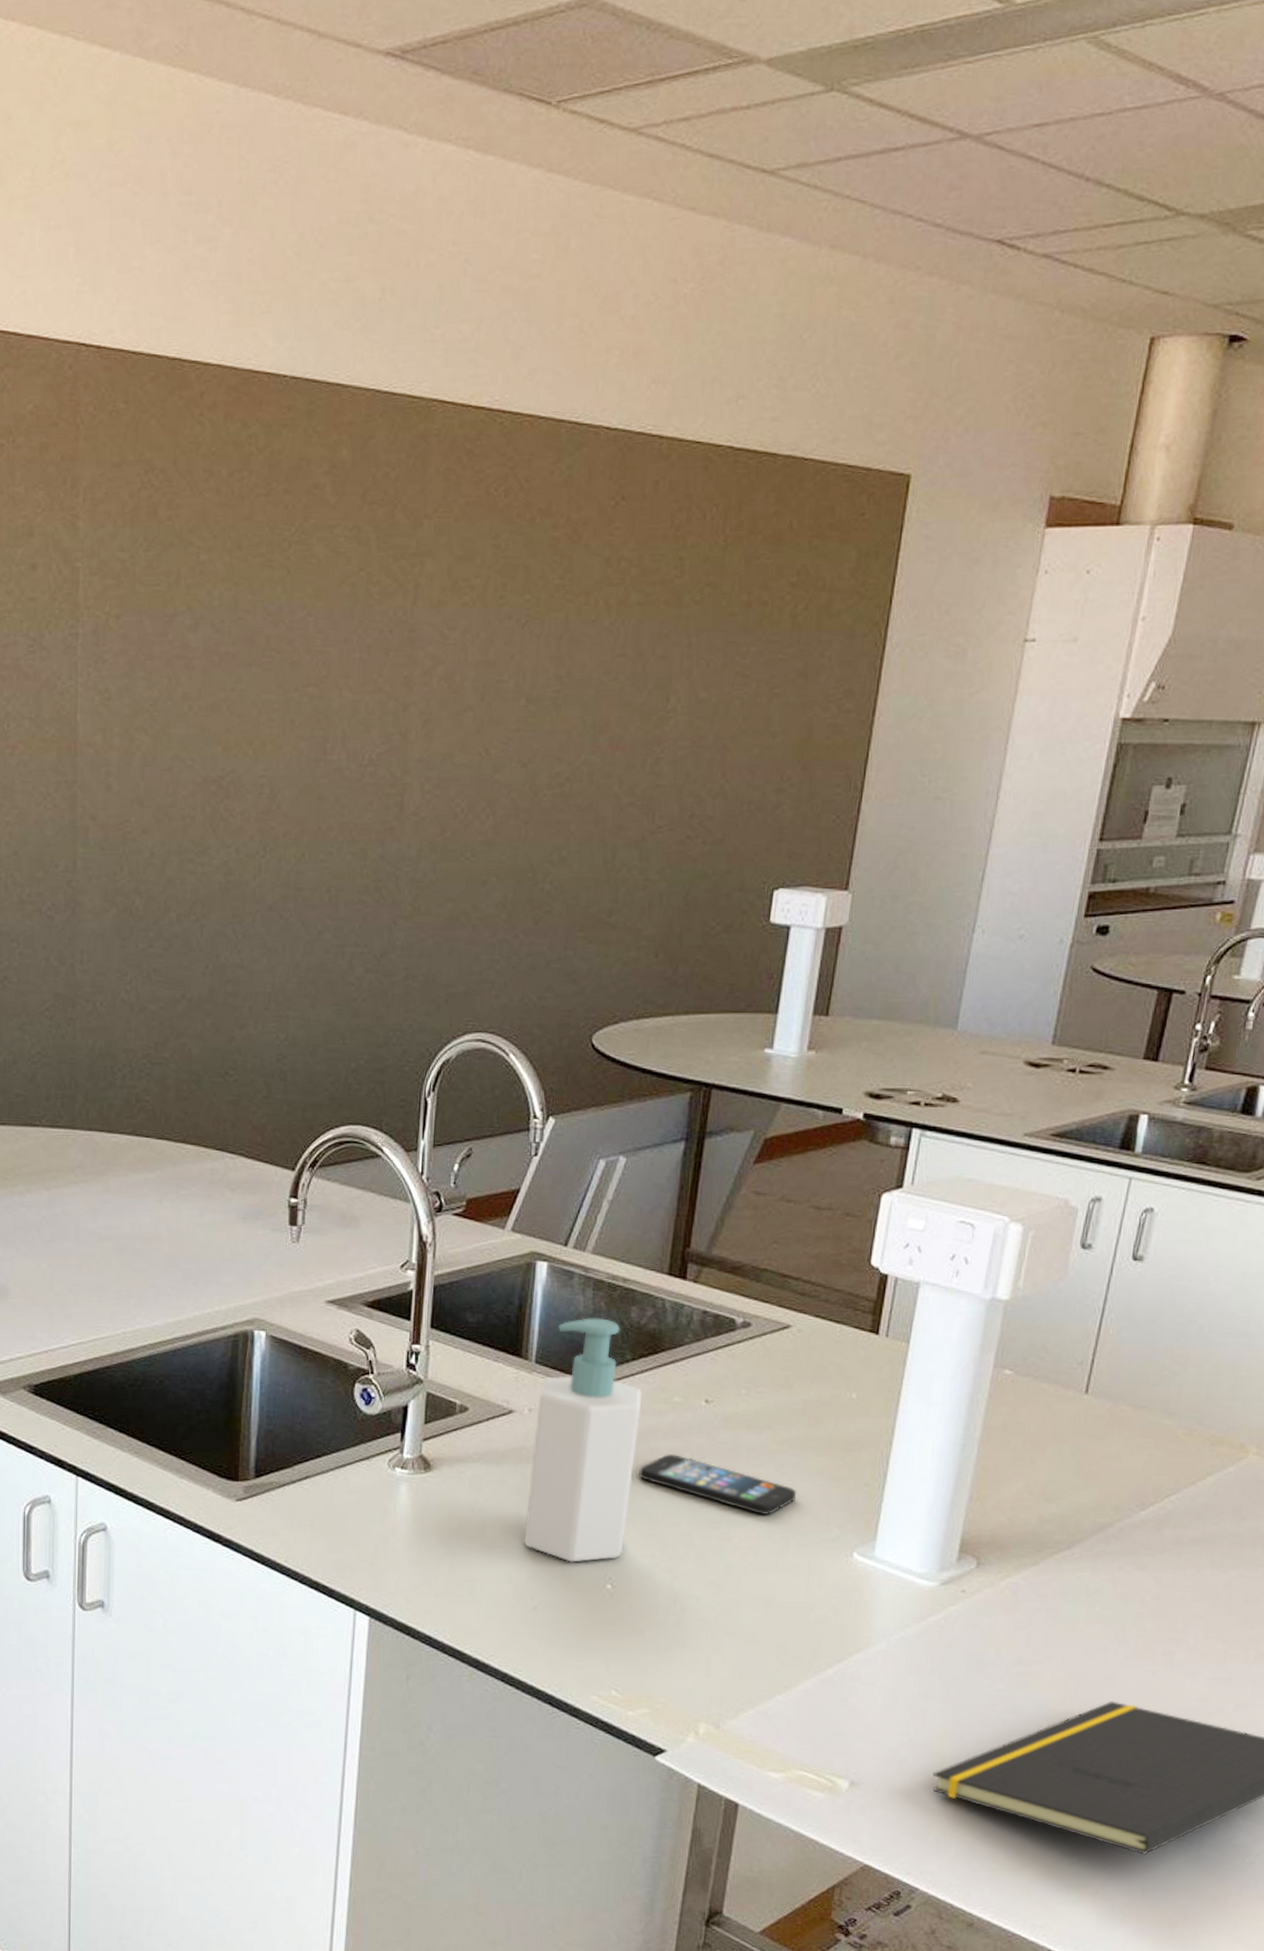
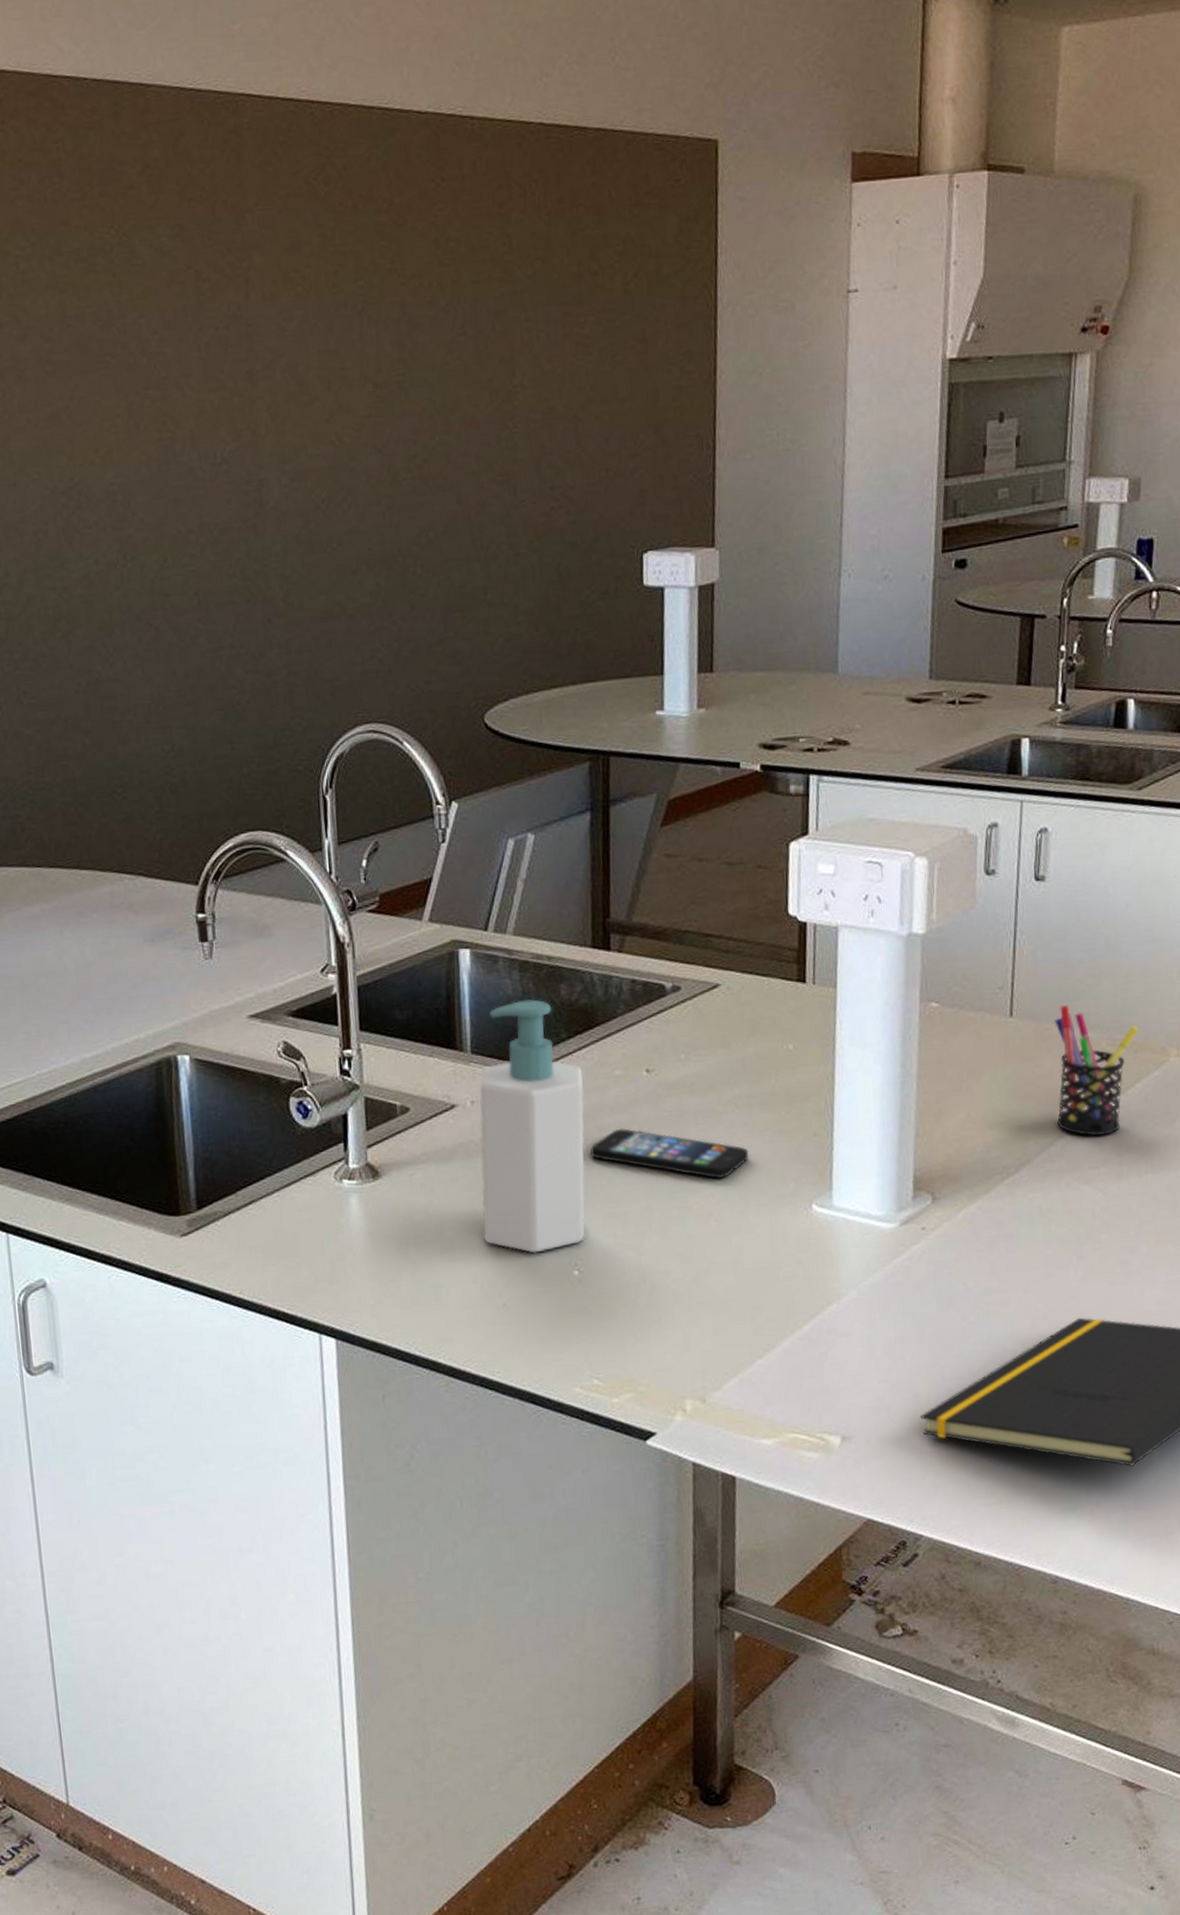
pen holder: none [1117,1389,1220,1524] -> present [1054,1005,1139,1136]

